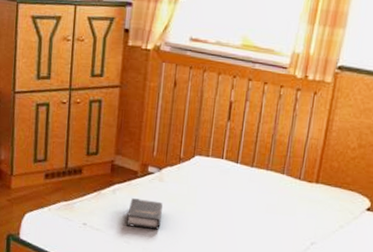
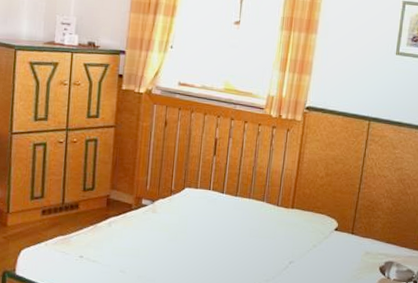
hardback book: present [126,198,163,230] -> none [122,230,156,258]

